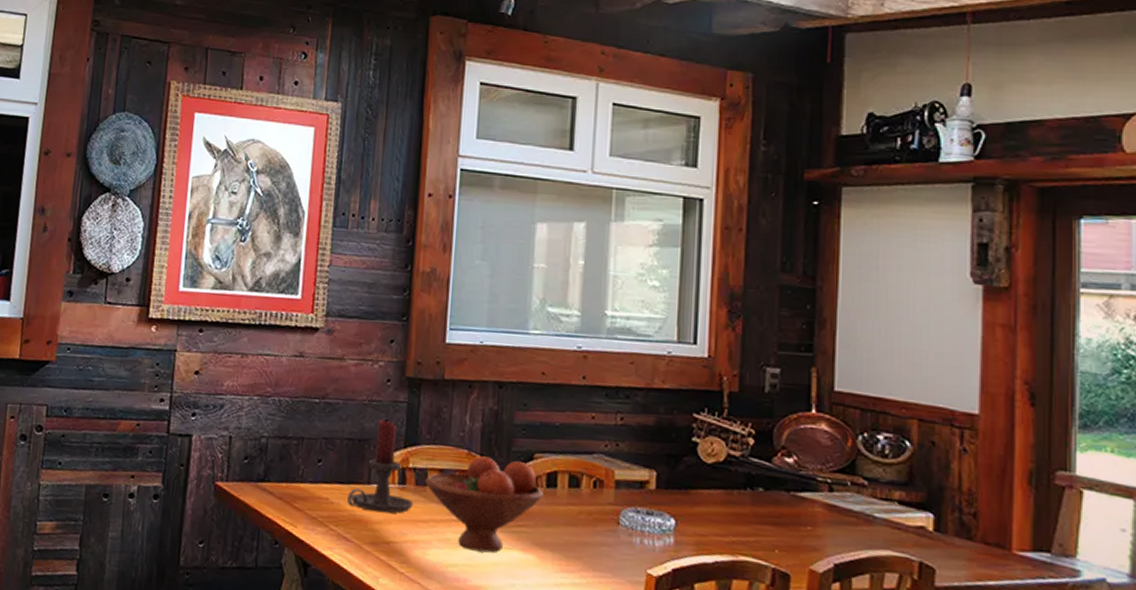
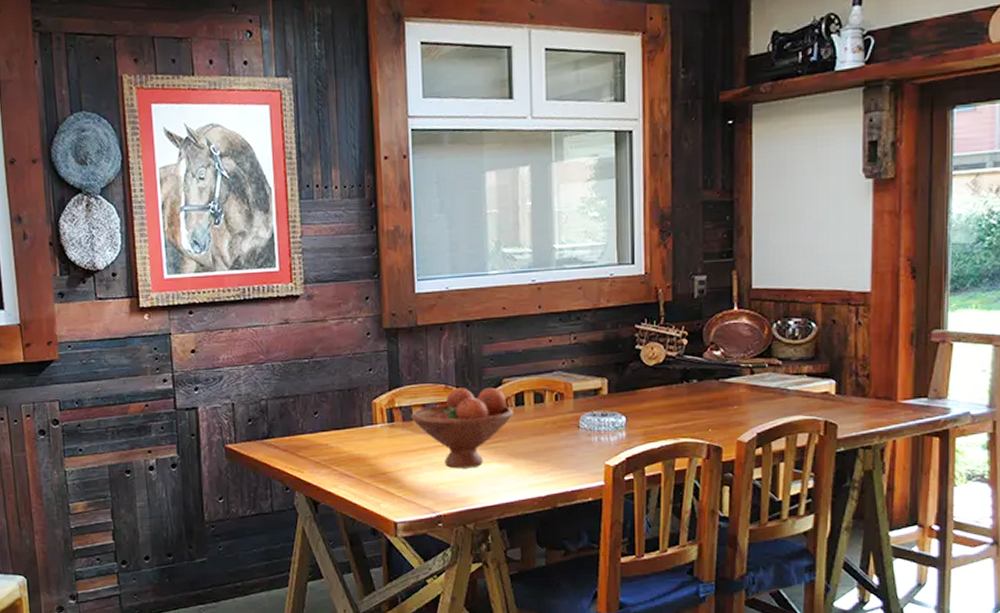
candle holder: present [347,419,414,514] -> none [345,369,403,449]

